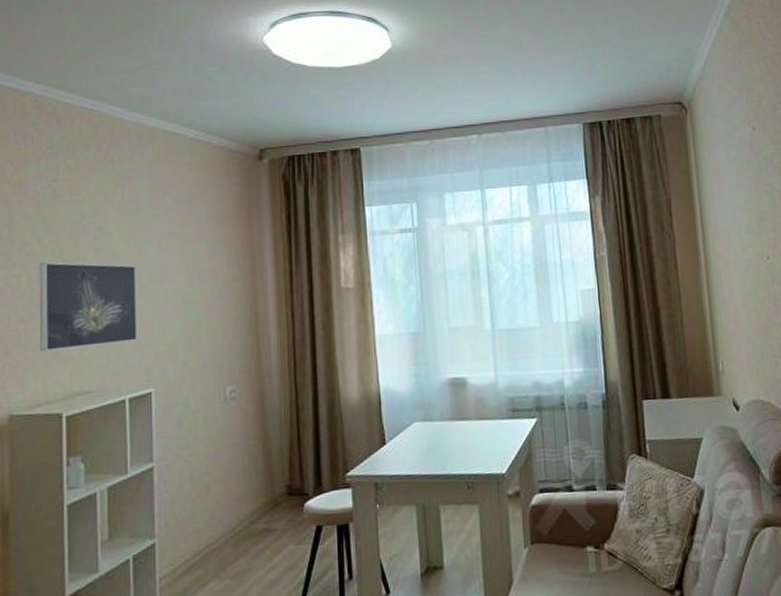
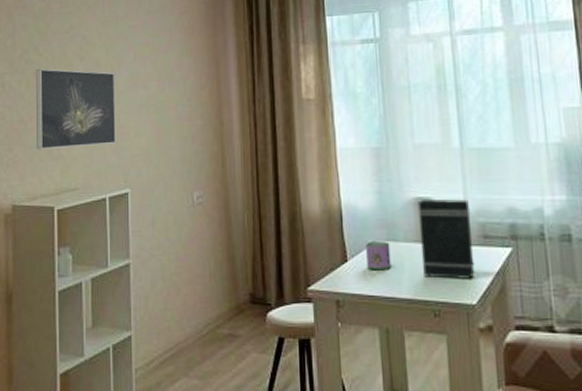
mug: none [404,422,428,451] -> present [366,241,391,271]
book: none [453,377,505,453] -> present [418,199,475,279]

